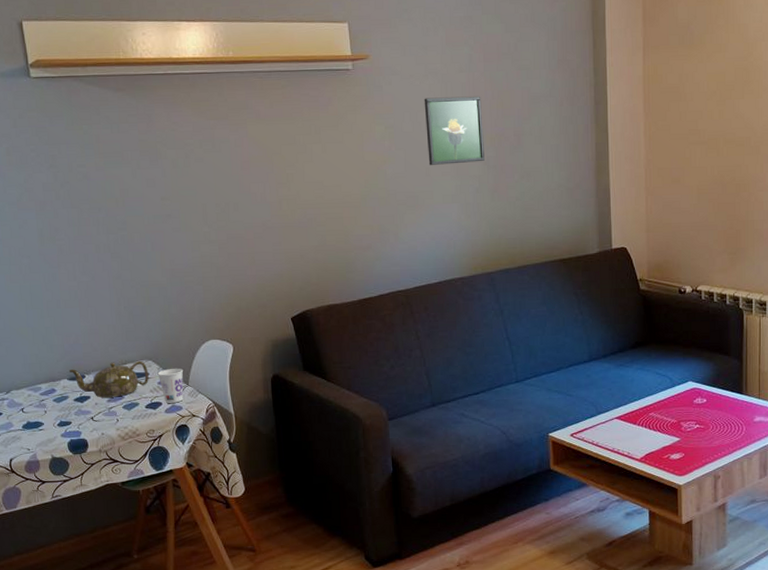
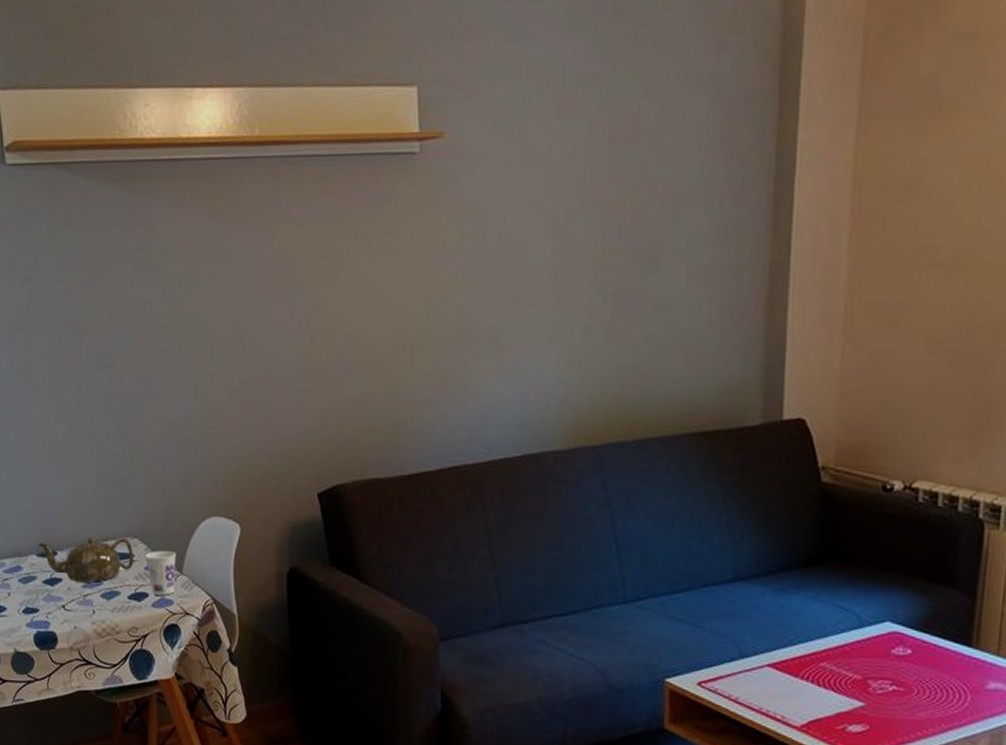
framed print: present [424,96,485,165] -> none [517,191,602,290]

